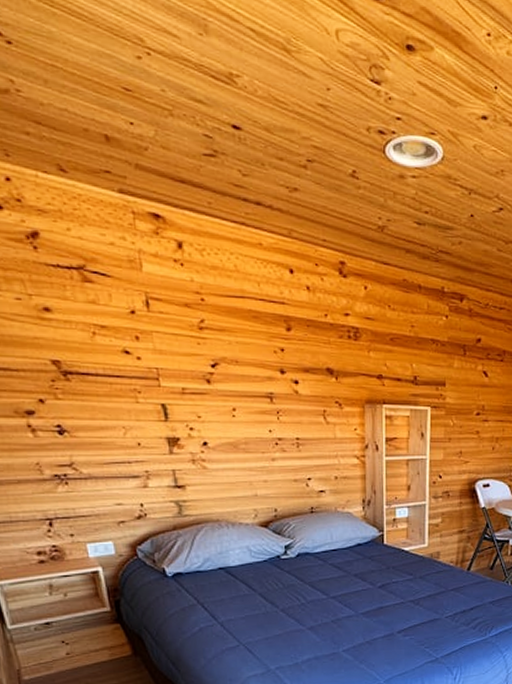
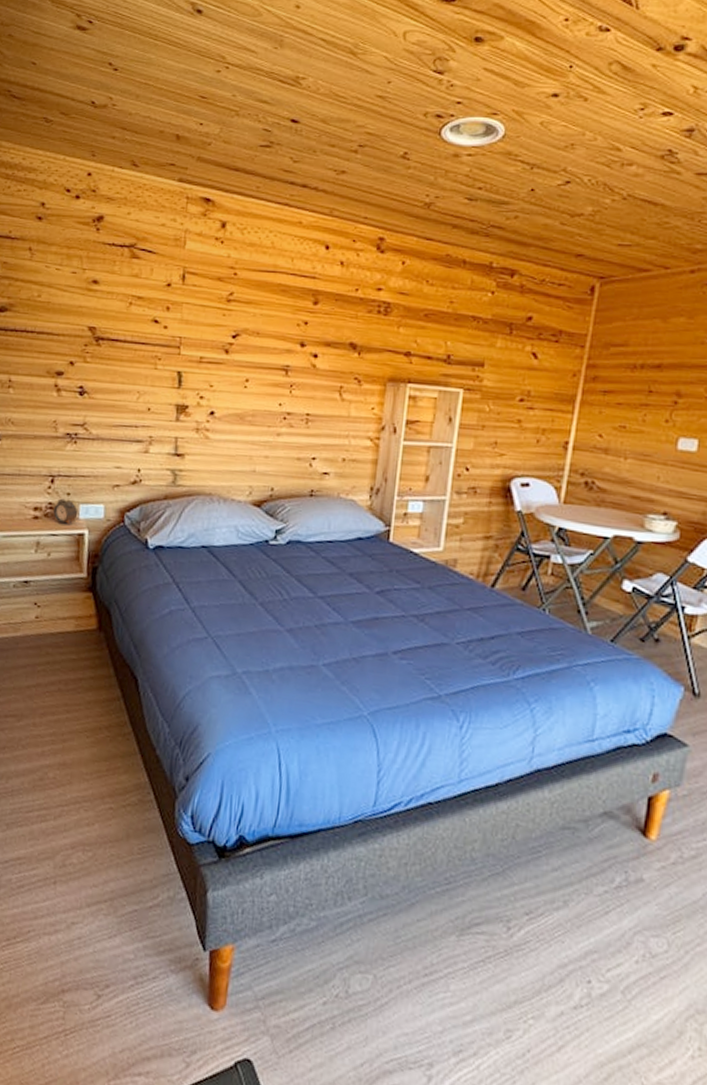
alarm clock: none [59,540,87,565] -> present [53,498,78,526]

